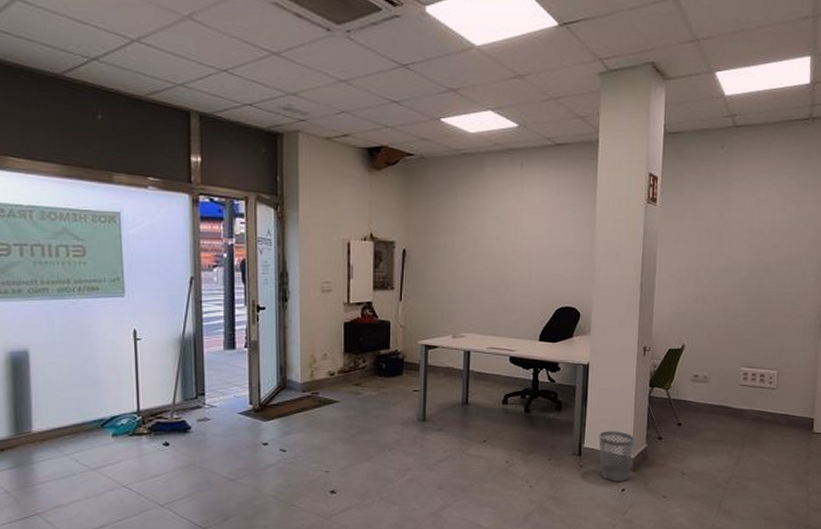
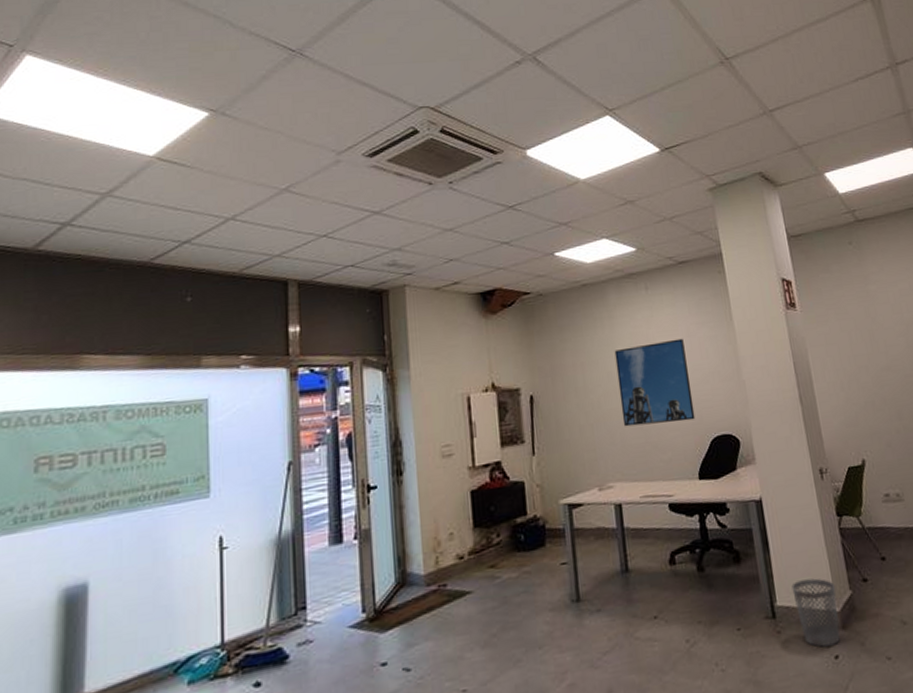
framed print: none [481,216,547,291] -> present [614,338,695,427]

